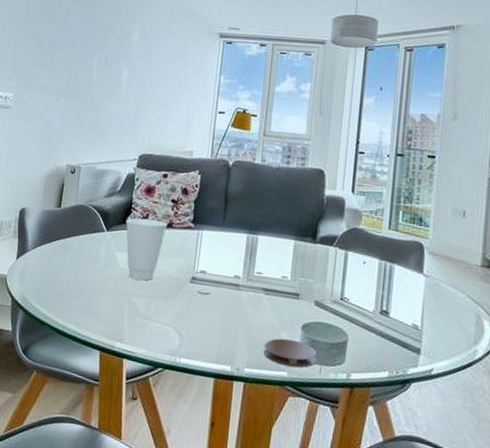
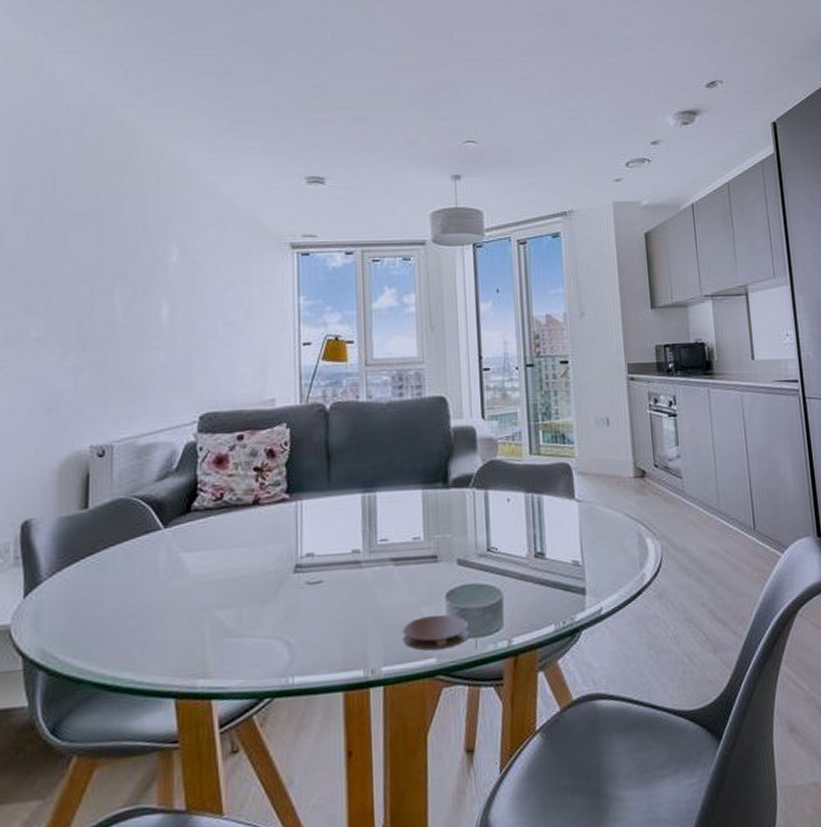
cup: present [126,218,168,281] -> none [191,498,252,586]

